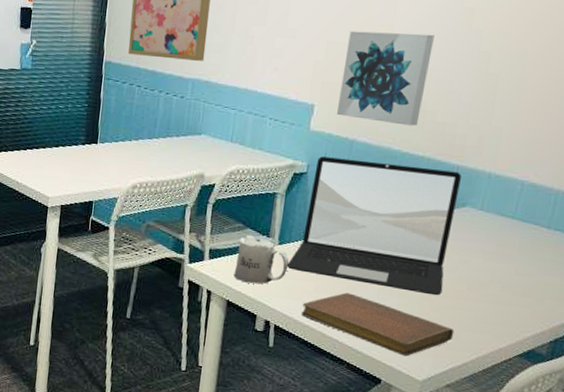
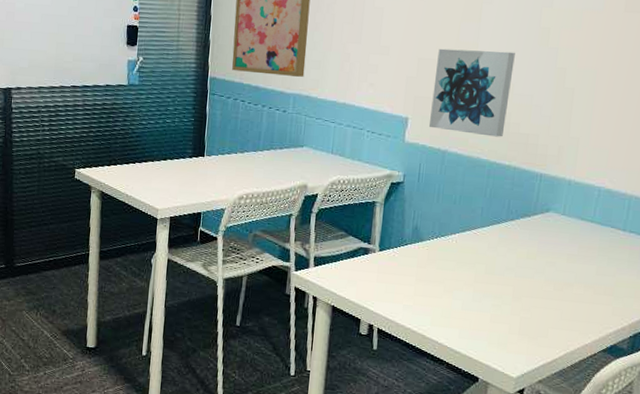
mug: present [234,234,289,284] -> none [338,242,390,290]
laptop: present [286,156,461,296] -> none [387,166,544,297]
notebook: present [302,292,455,357] -> none [403,295,544,355]

